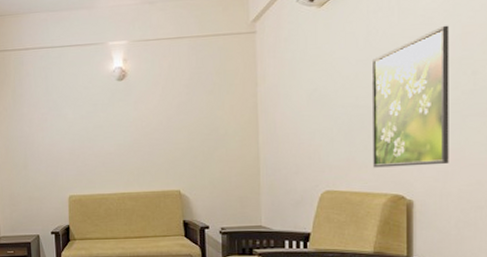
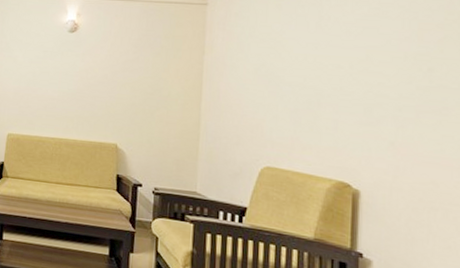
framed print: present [371,25,450,168] -> none [318,20,405,158]

